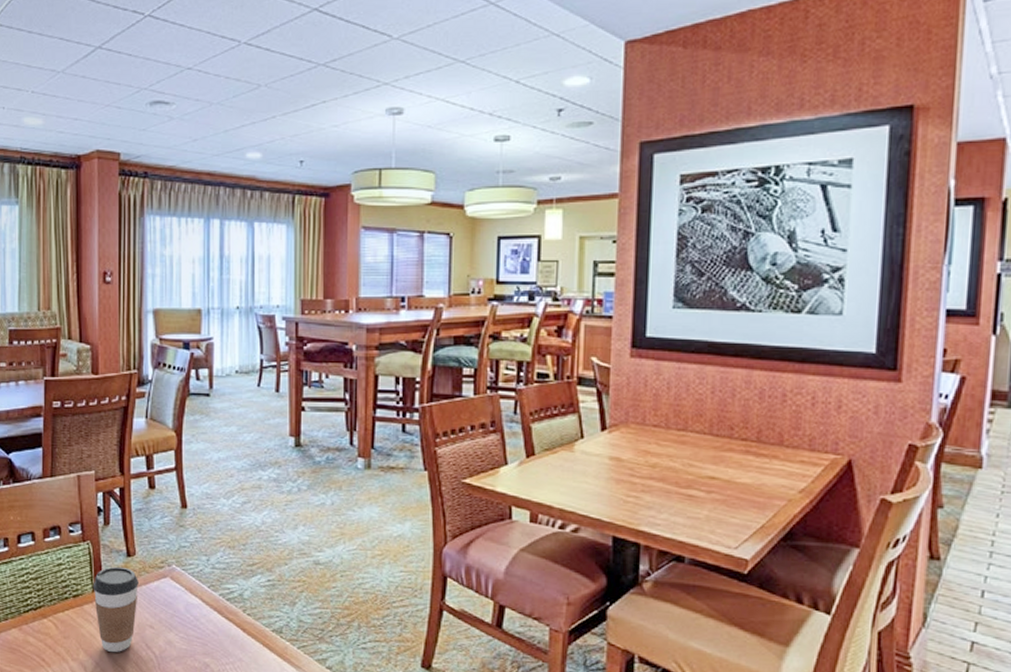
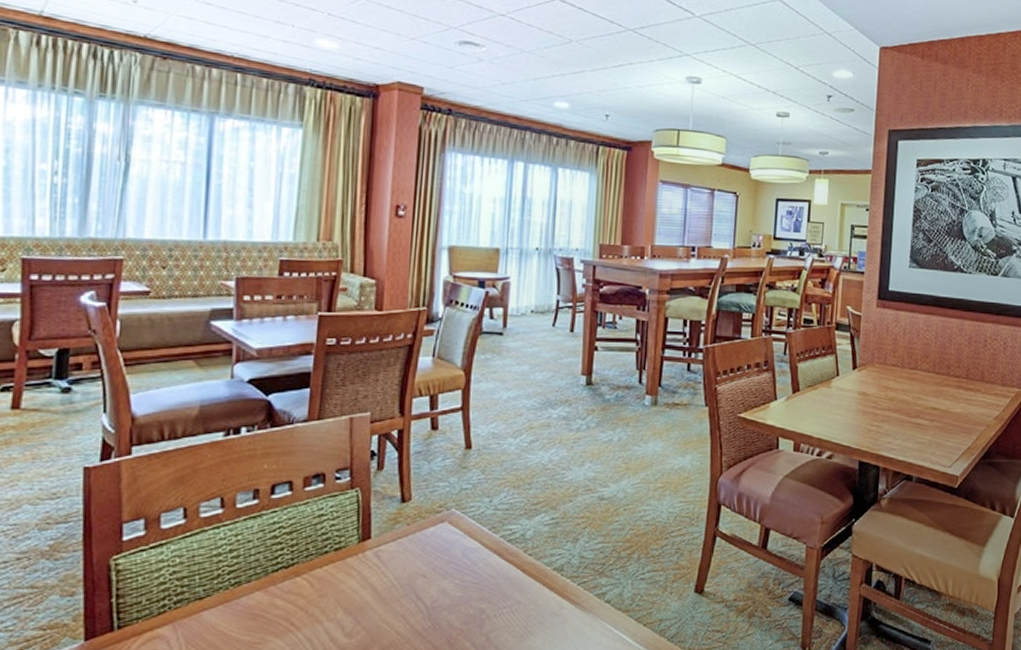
coffee cup: present [93,566,138,653] -> none [358,514,413,608]

